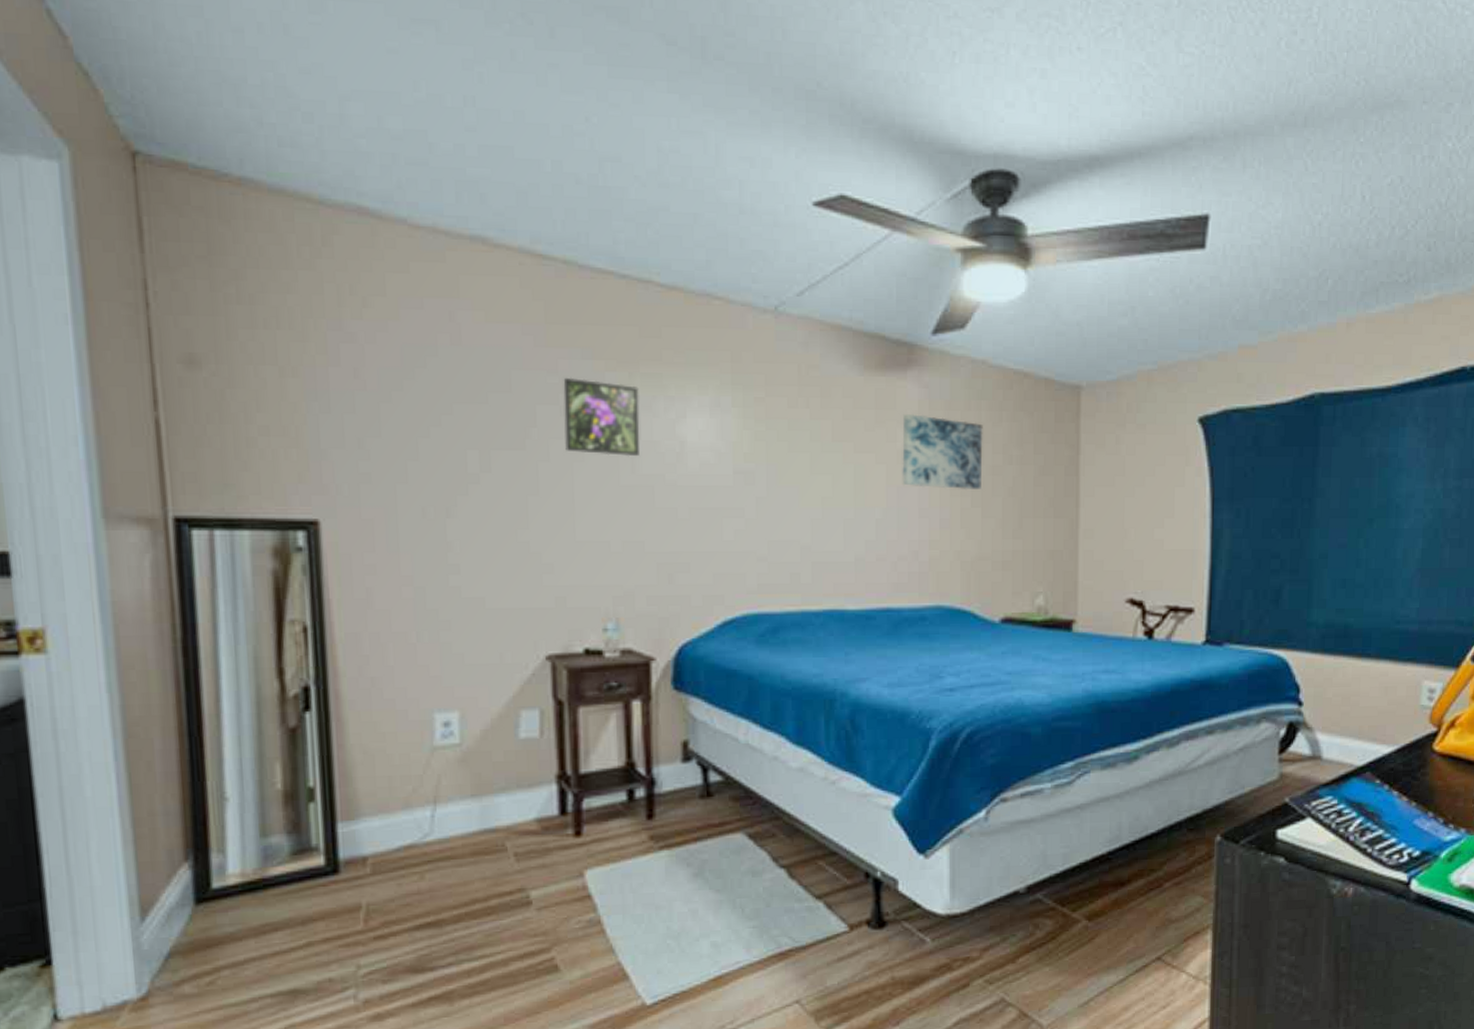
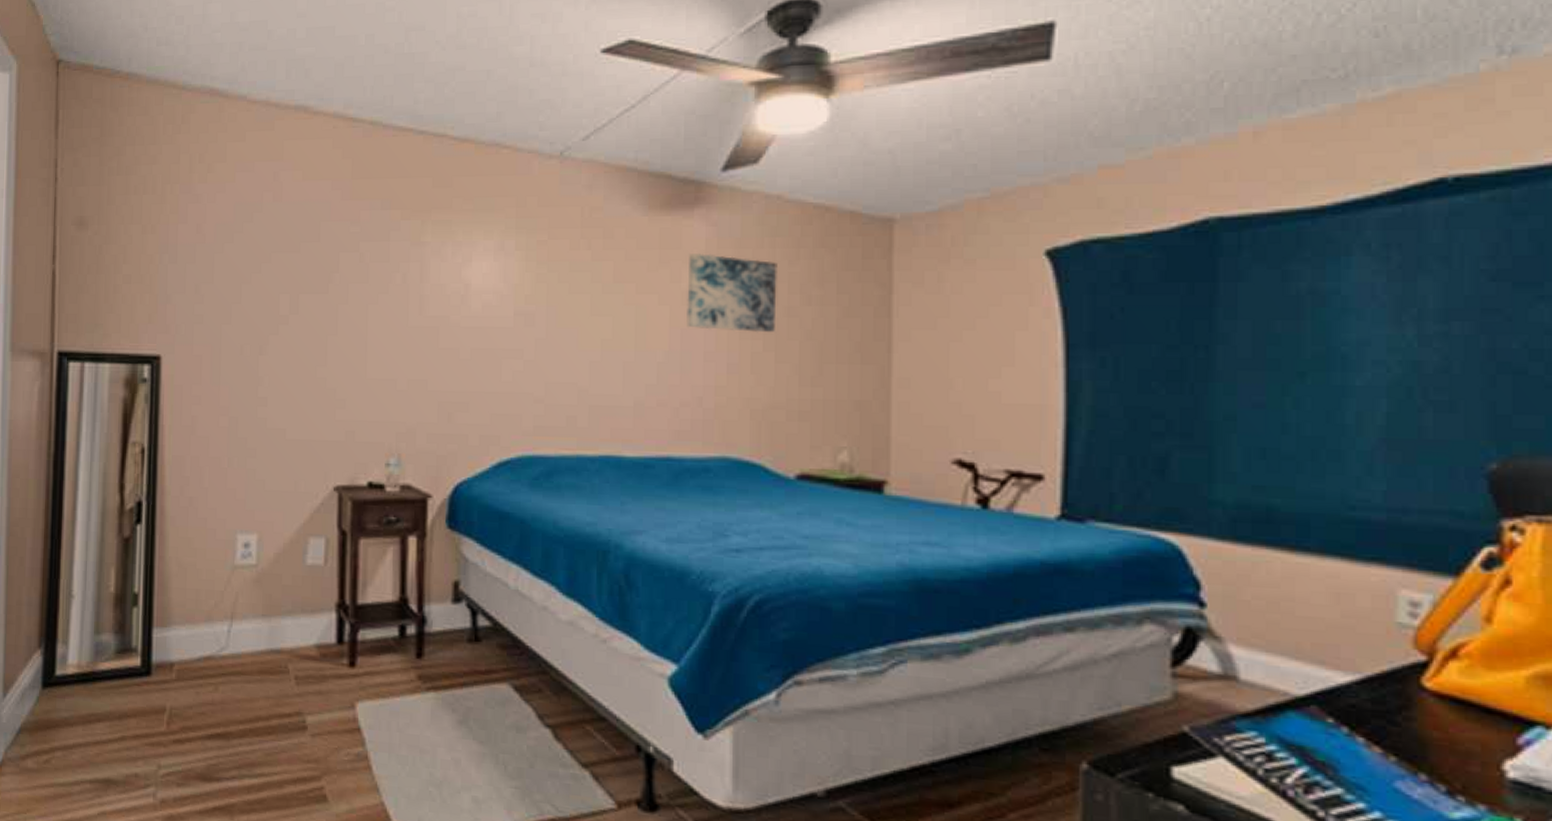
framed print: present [563,377,640,457] -> none [362,226,430,300]

